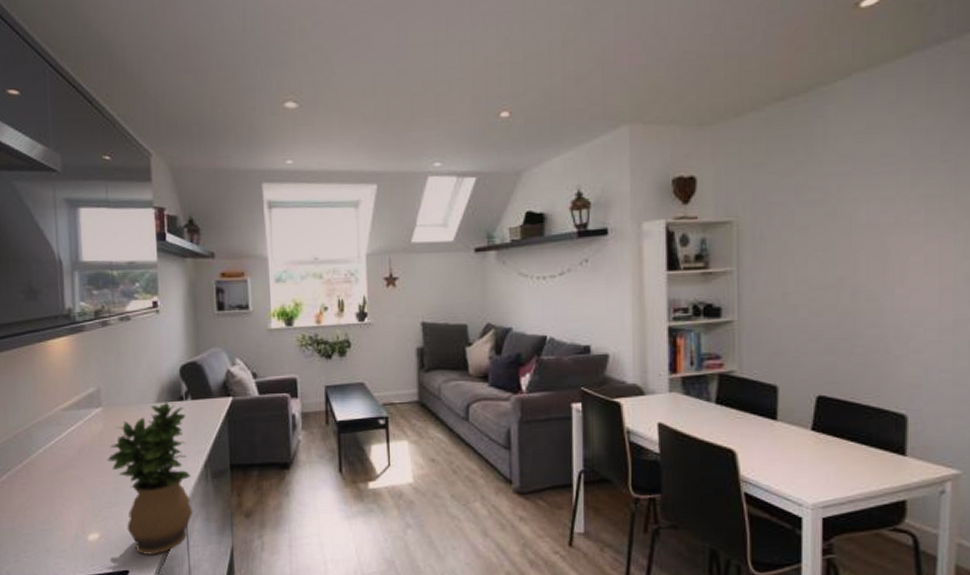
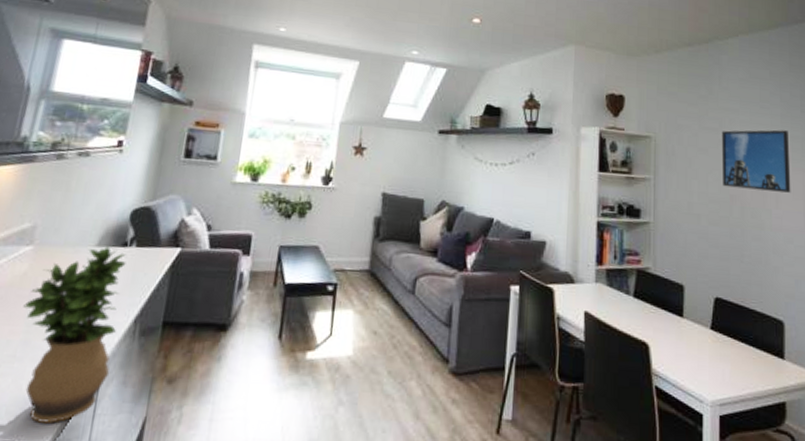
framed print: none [826,189,922,269] -> present [721,130,791,193]

